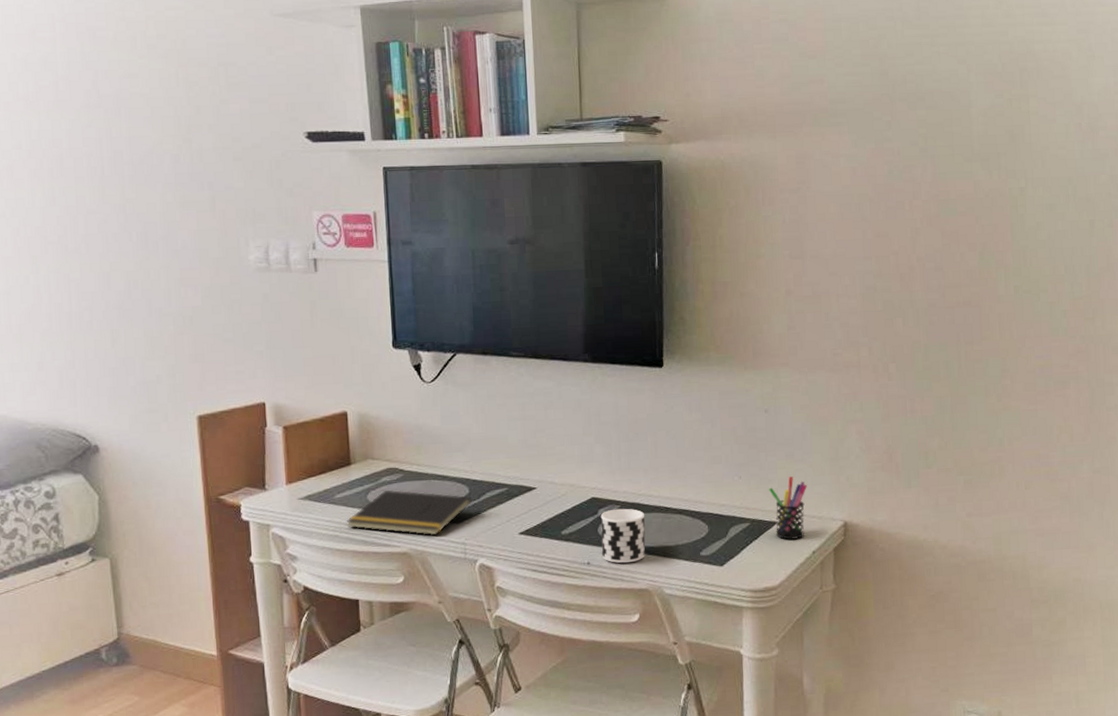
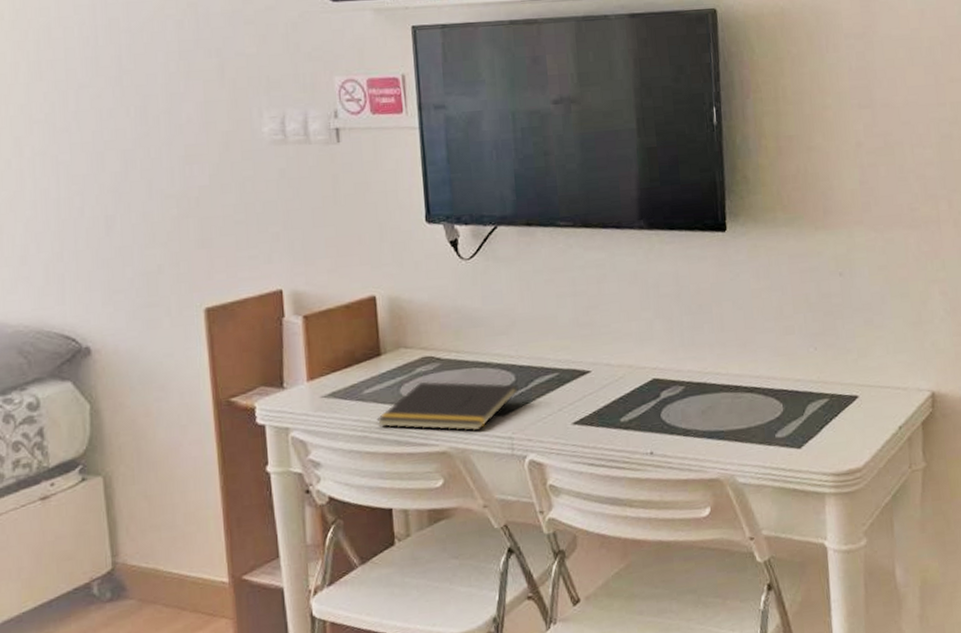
cup: present [600,508,646,564] -> none [663,389,715,451]
pen holder: present [769,476,807,540] -> none [848,344,889,415]

